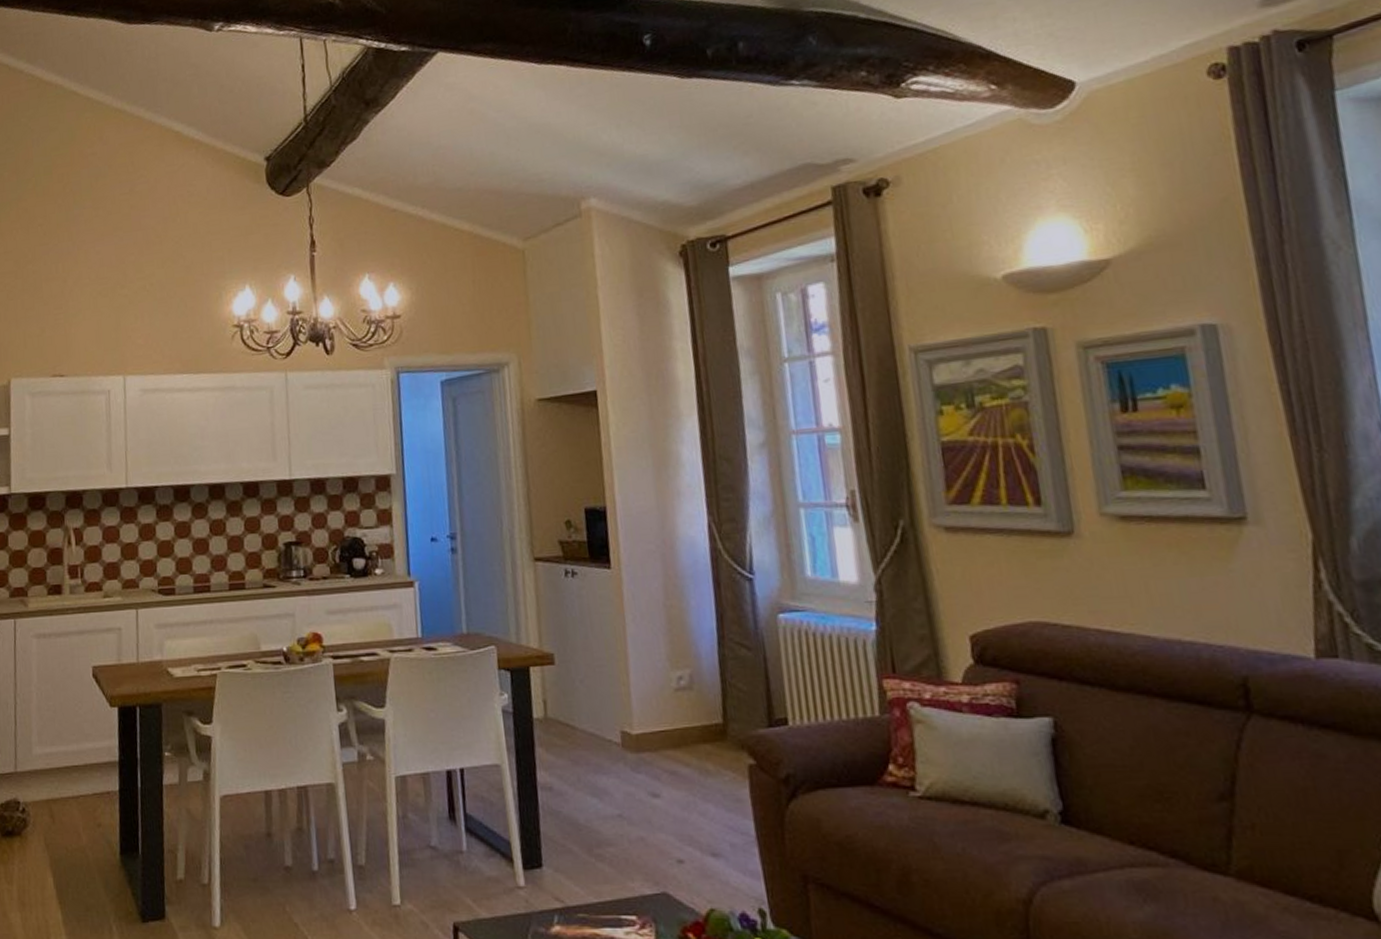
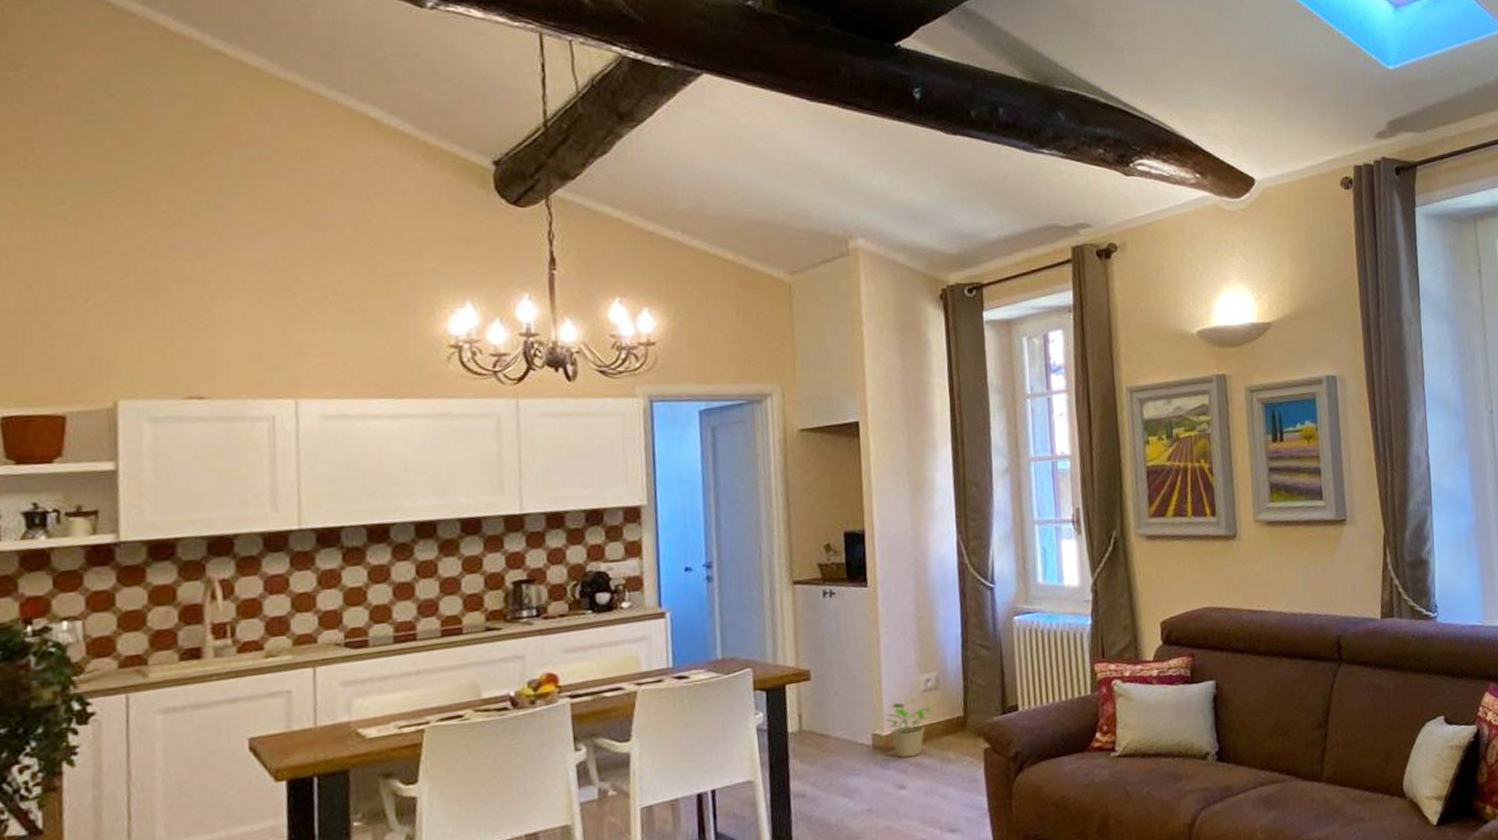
potted plant: none [634,698,686,763] -> present [885,699,932,758]

